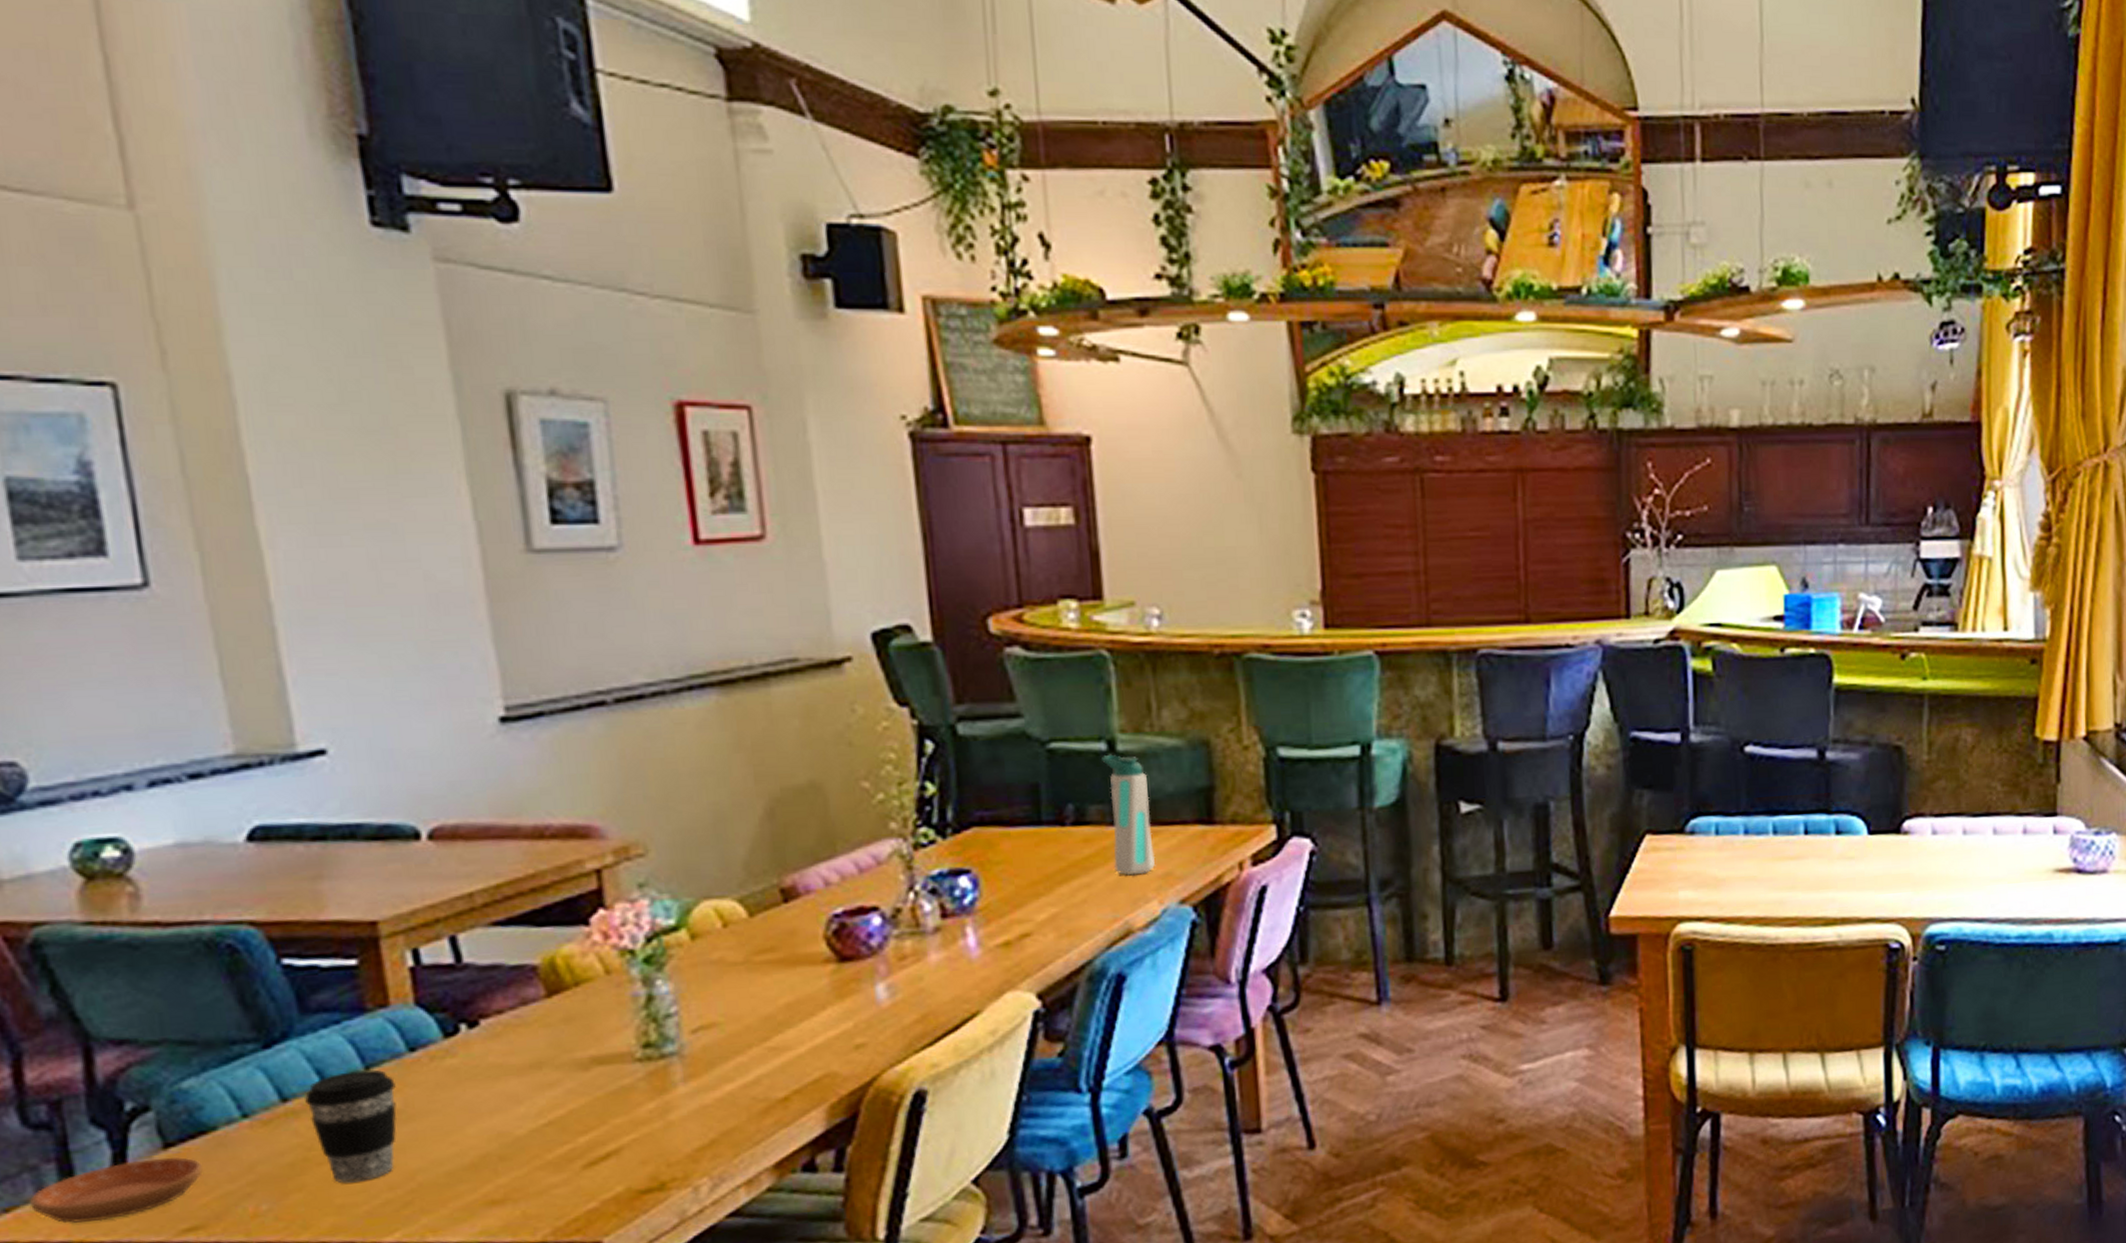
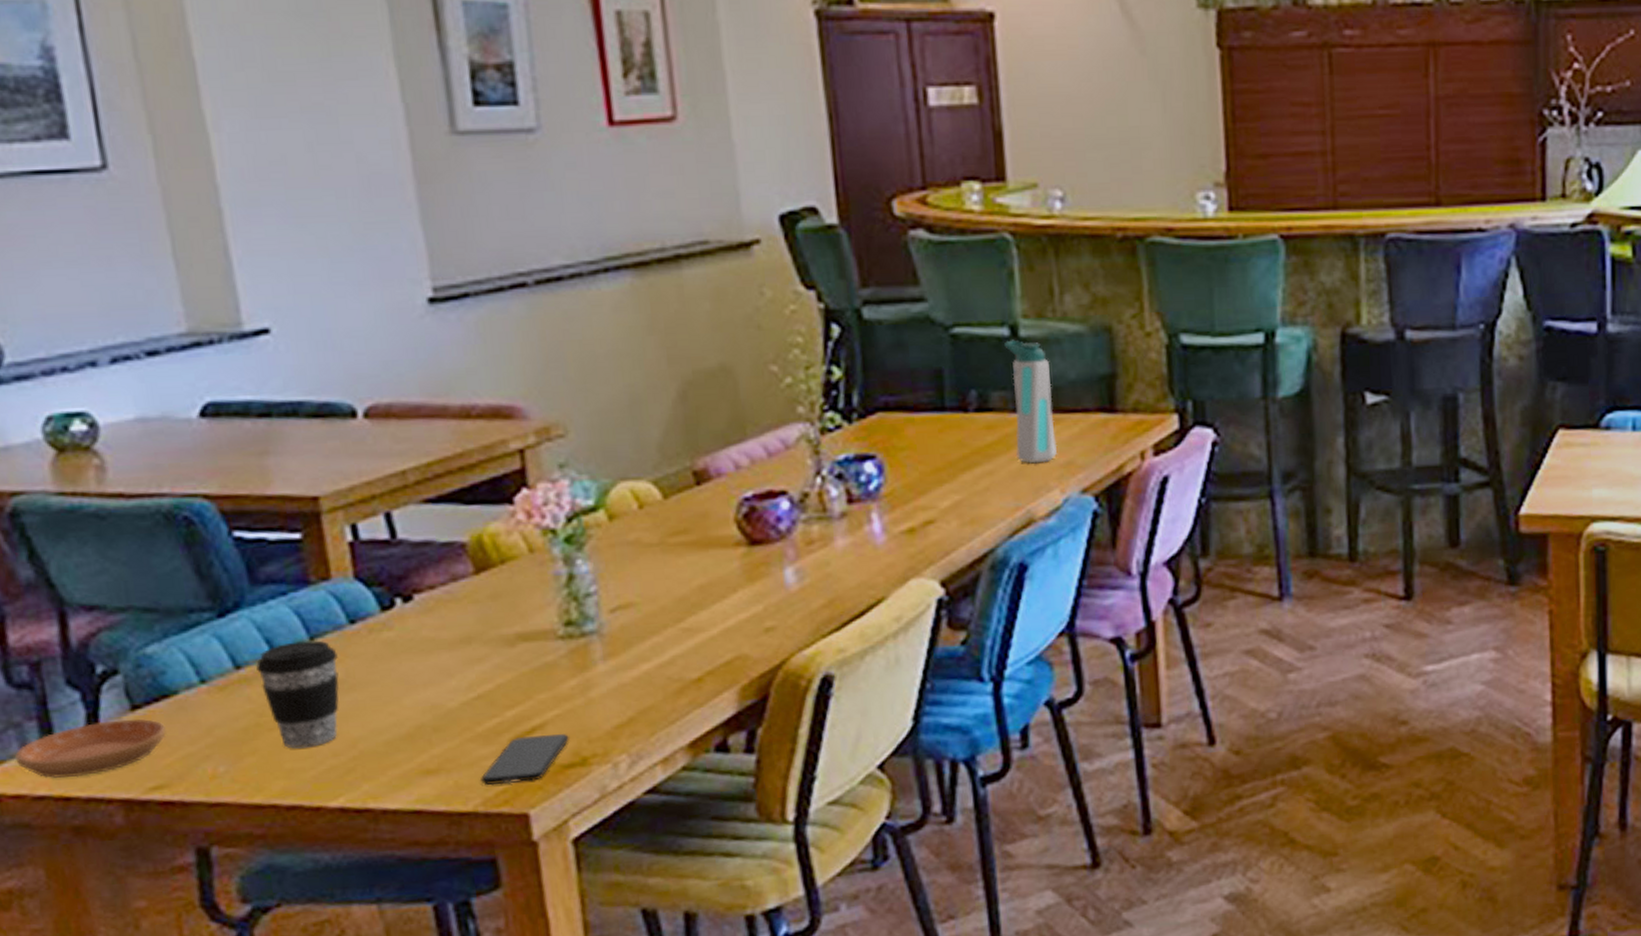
smartphone: none [550,1158,647,1214] -> present [481,734,569,786]

